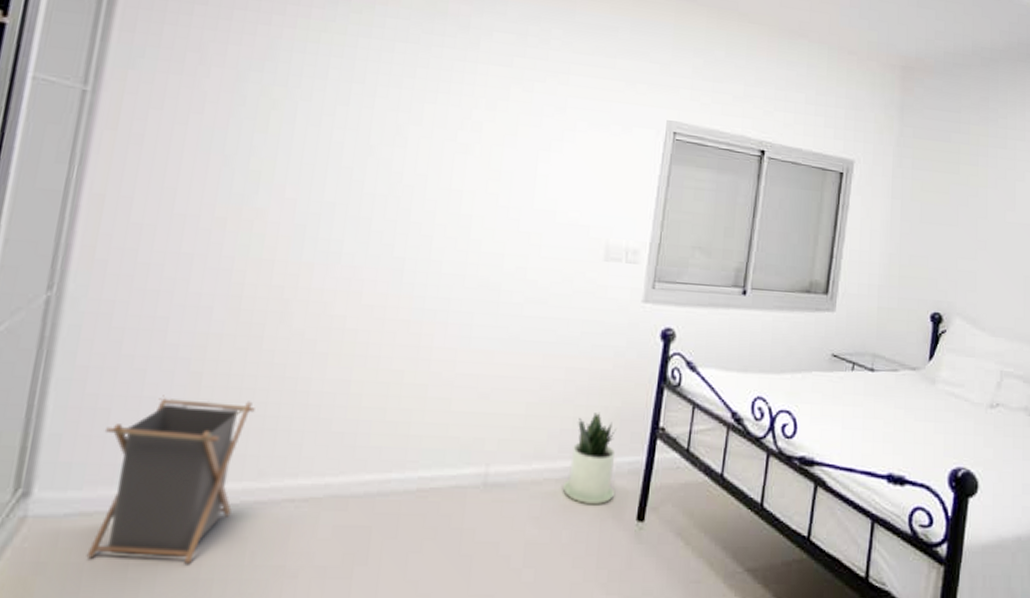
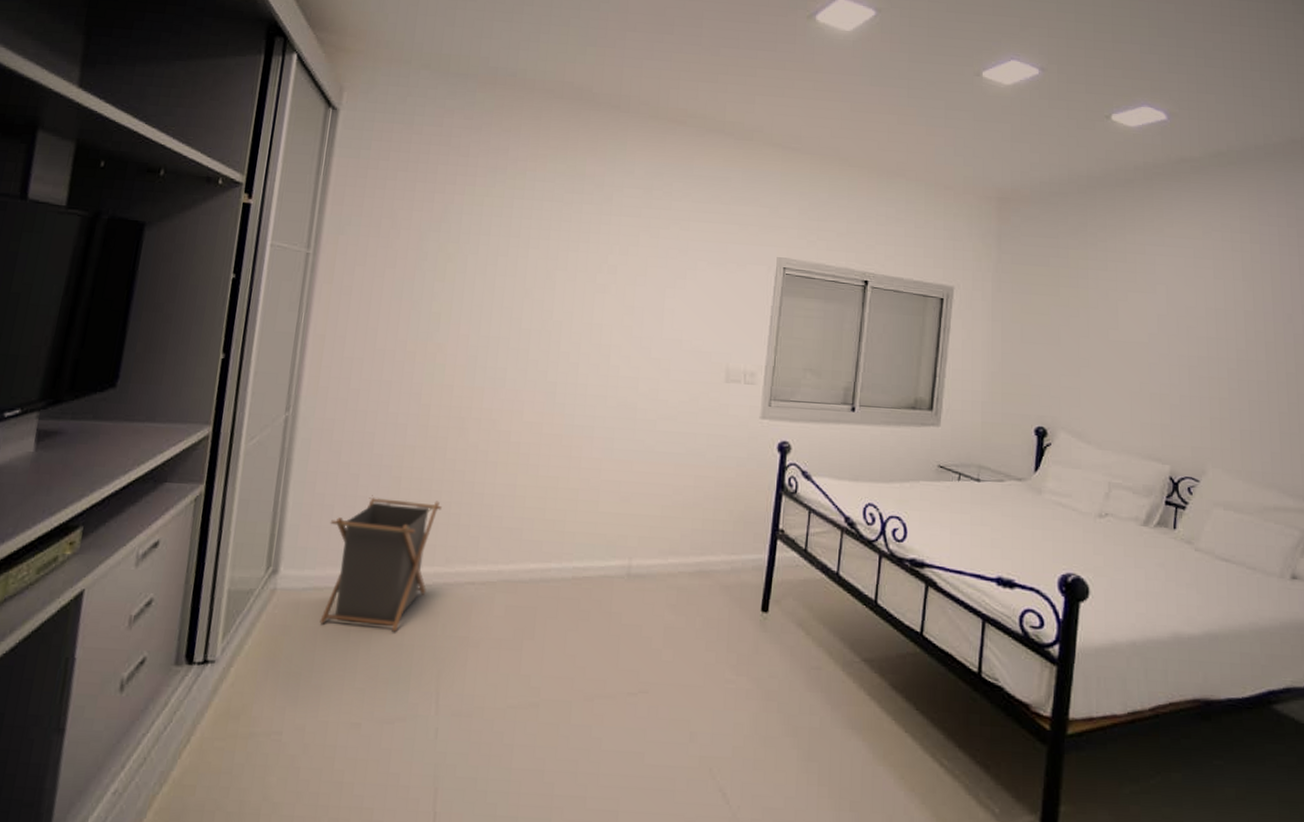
planter: present [562,412,616,504] -> none [695,514,741,596]

